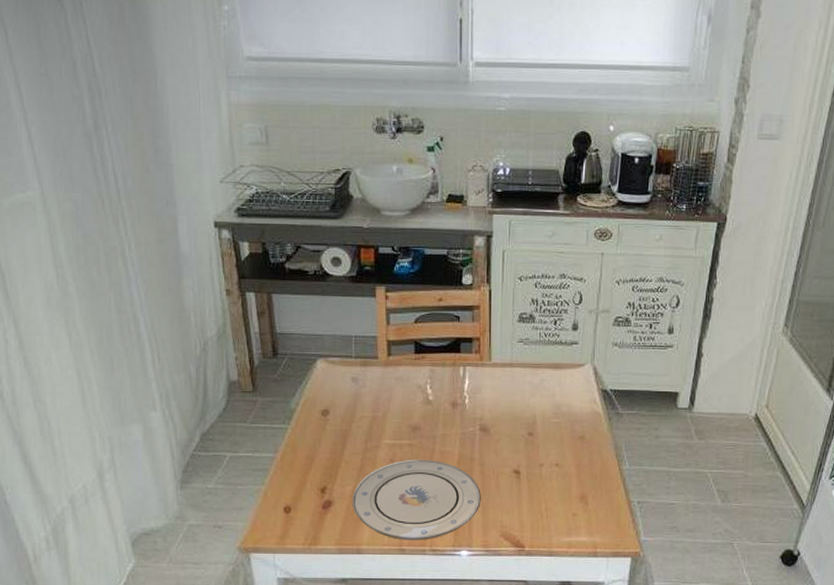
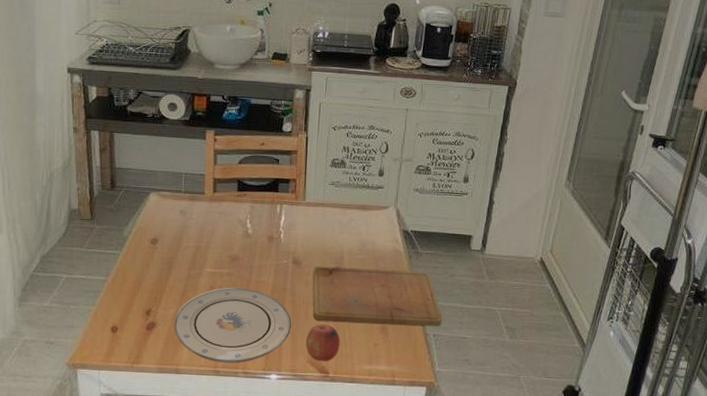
fruit: none [498,495,536,534] -> present [305,324,340,361]
cutting board: none [503,433,647,492] -> present [312,267,442,326]

